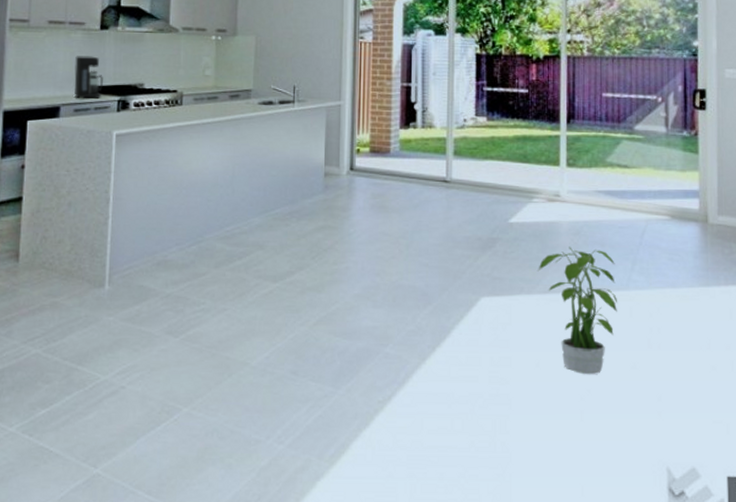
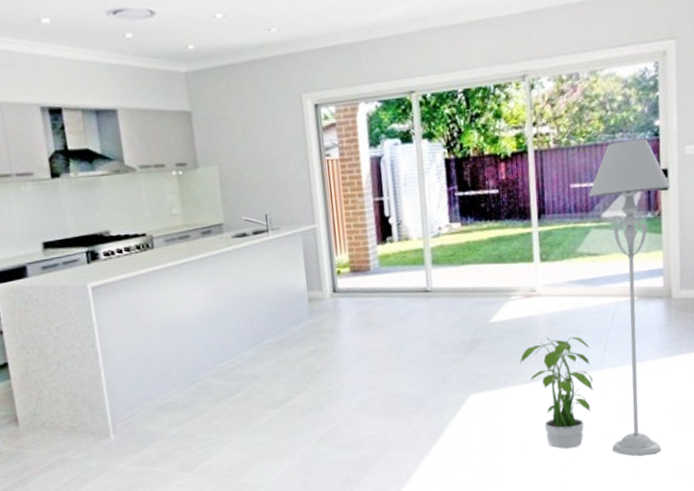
coffee maker: present [74,56,103,99] -> none [31,208,67,255]
floor lamp: none [621,57,708,397] -> present [589,139,670,456]

